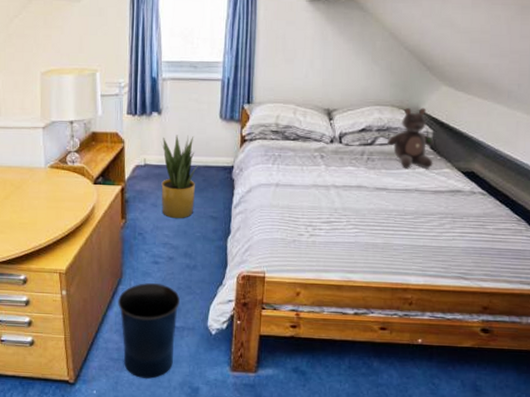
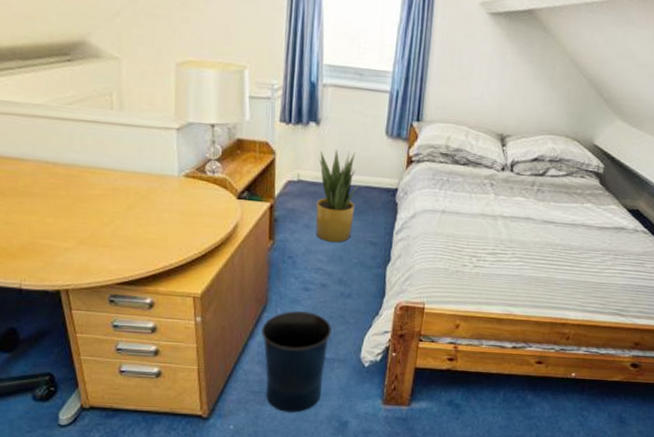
stuffed animal: present [388,107,434,168] -> none [559,139,604,203]

